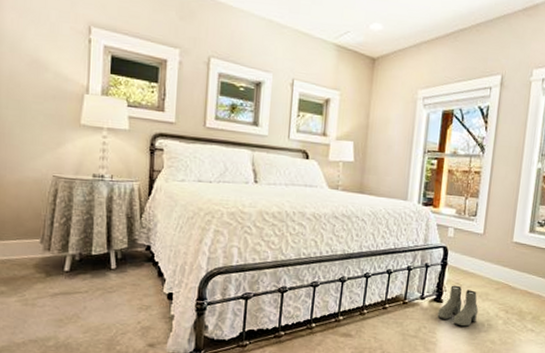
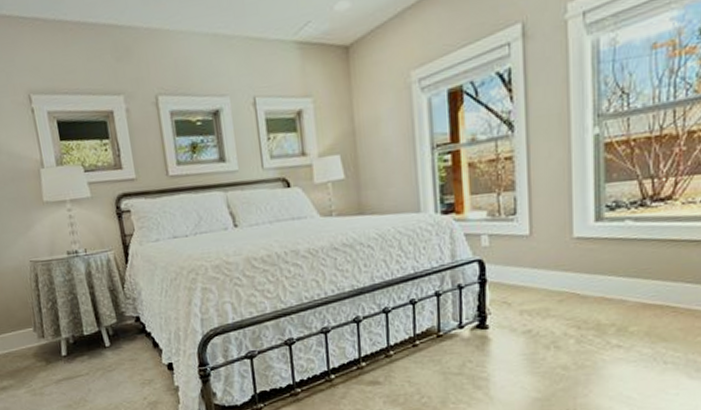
boots: present [437,285,478,327] -> none [484,304,538,354]

